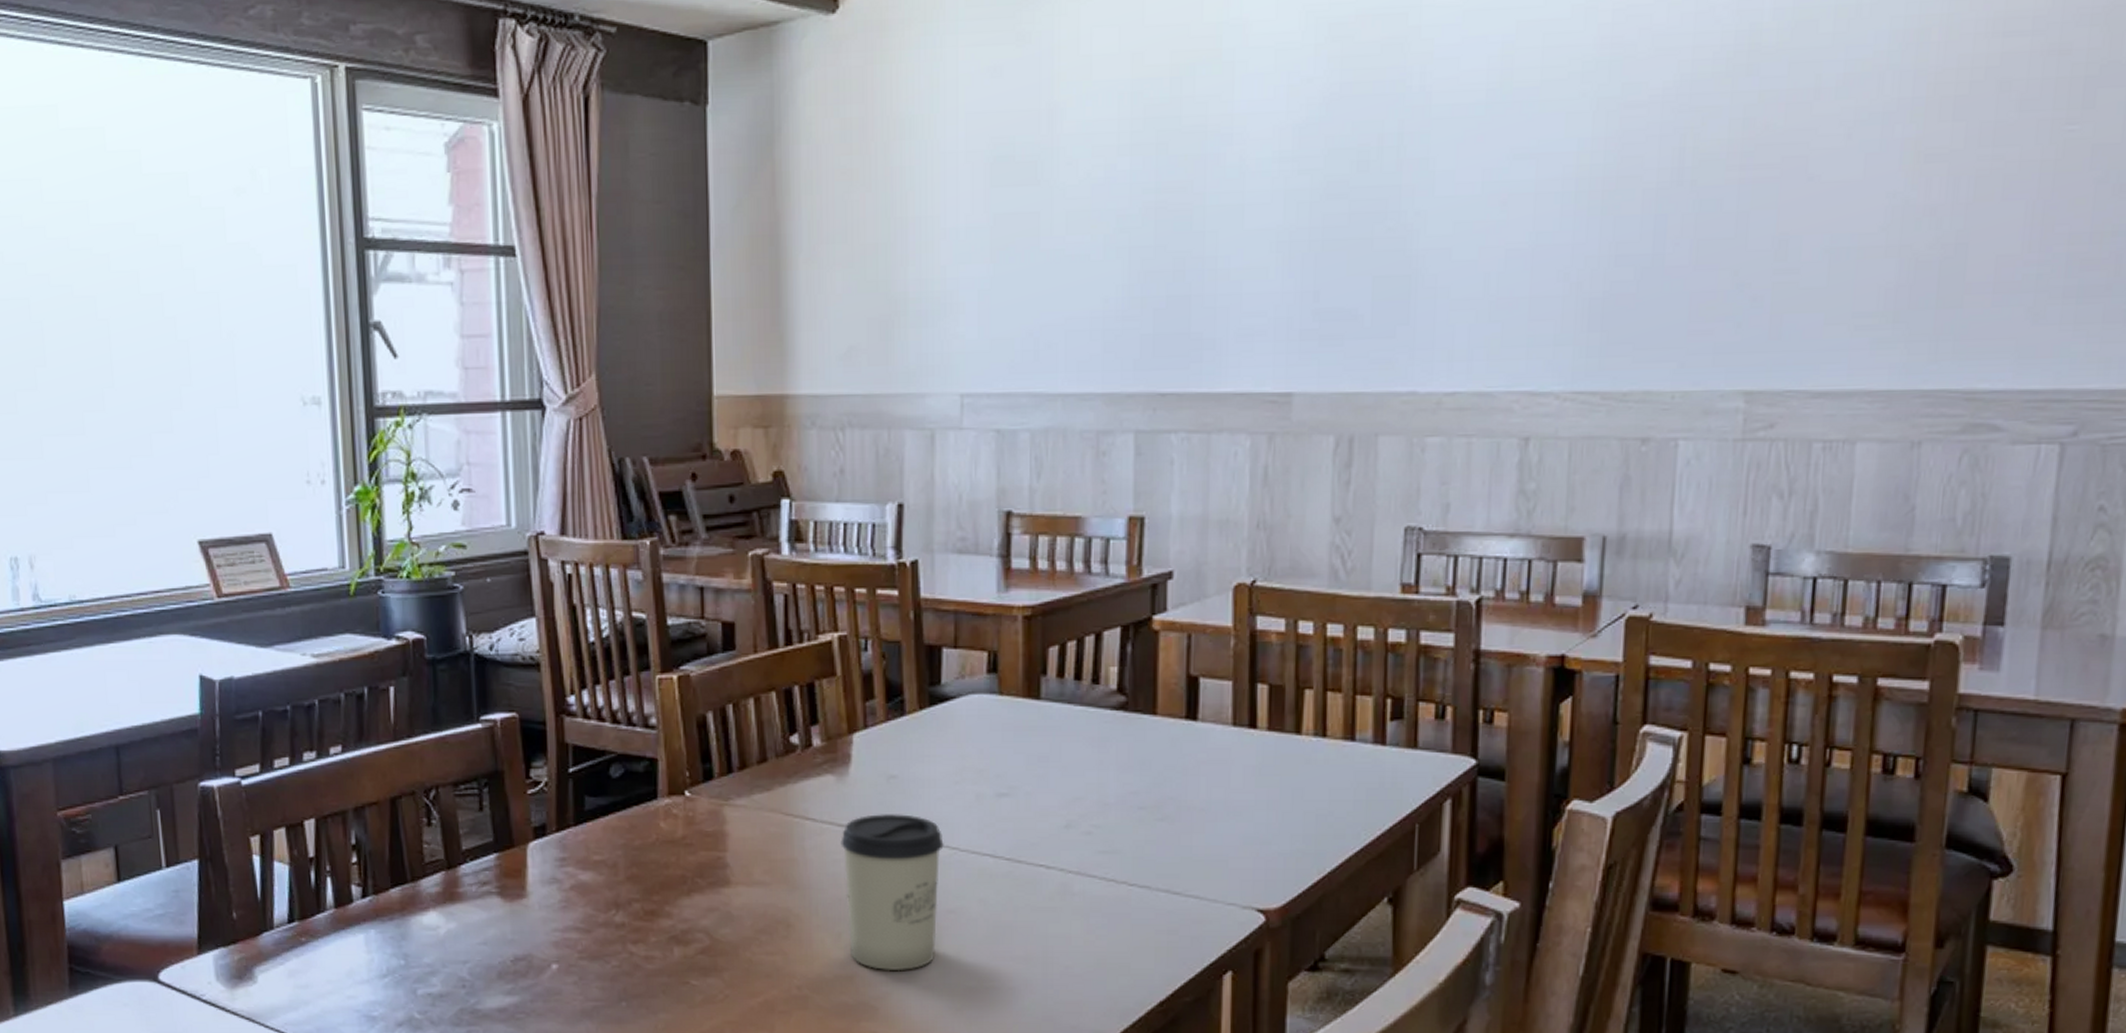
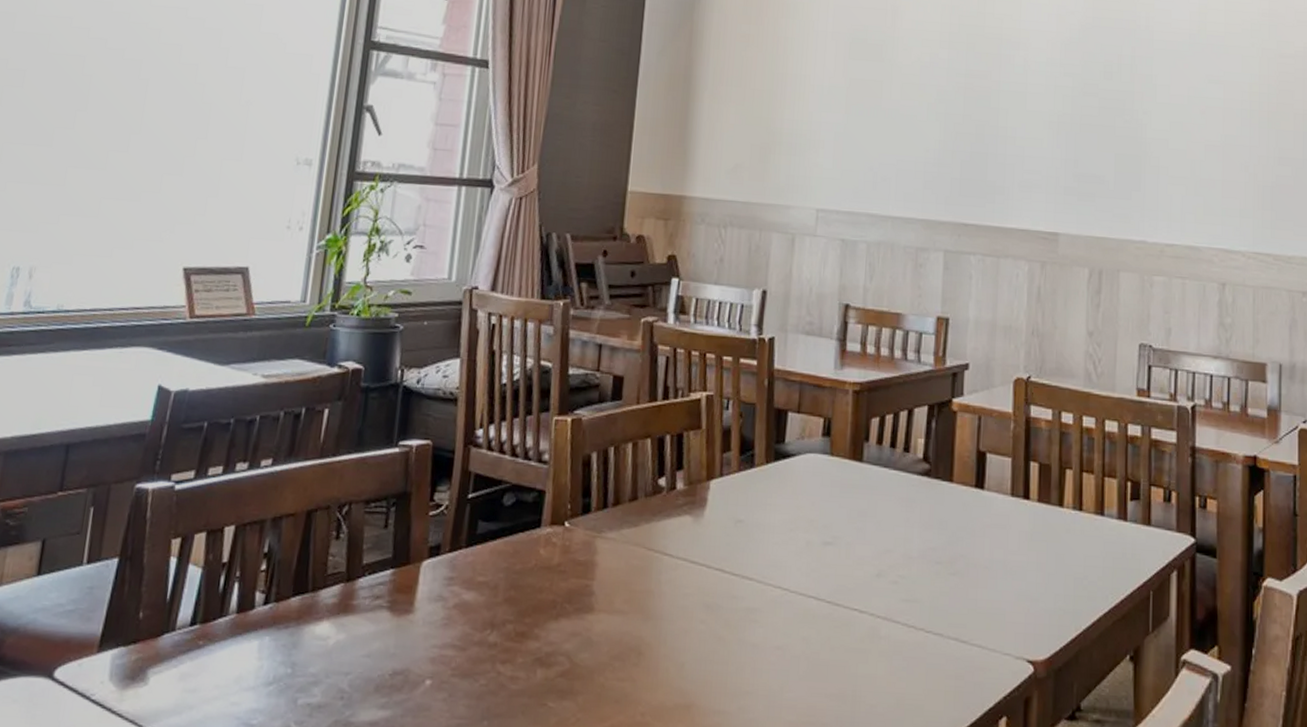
cup: present [840,814,944,972] -> none [689,554,777,703]

